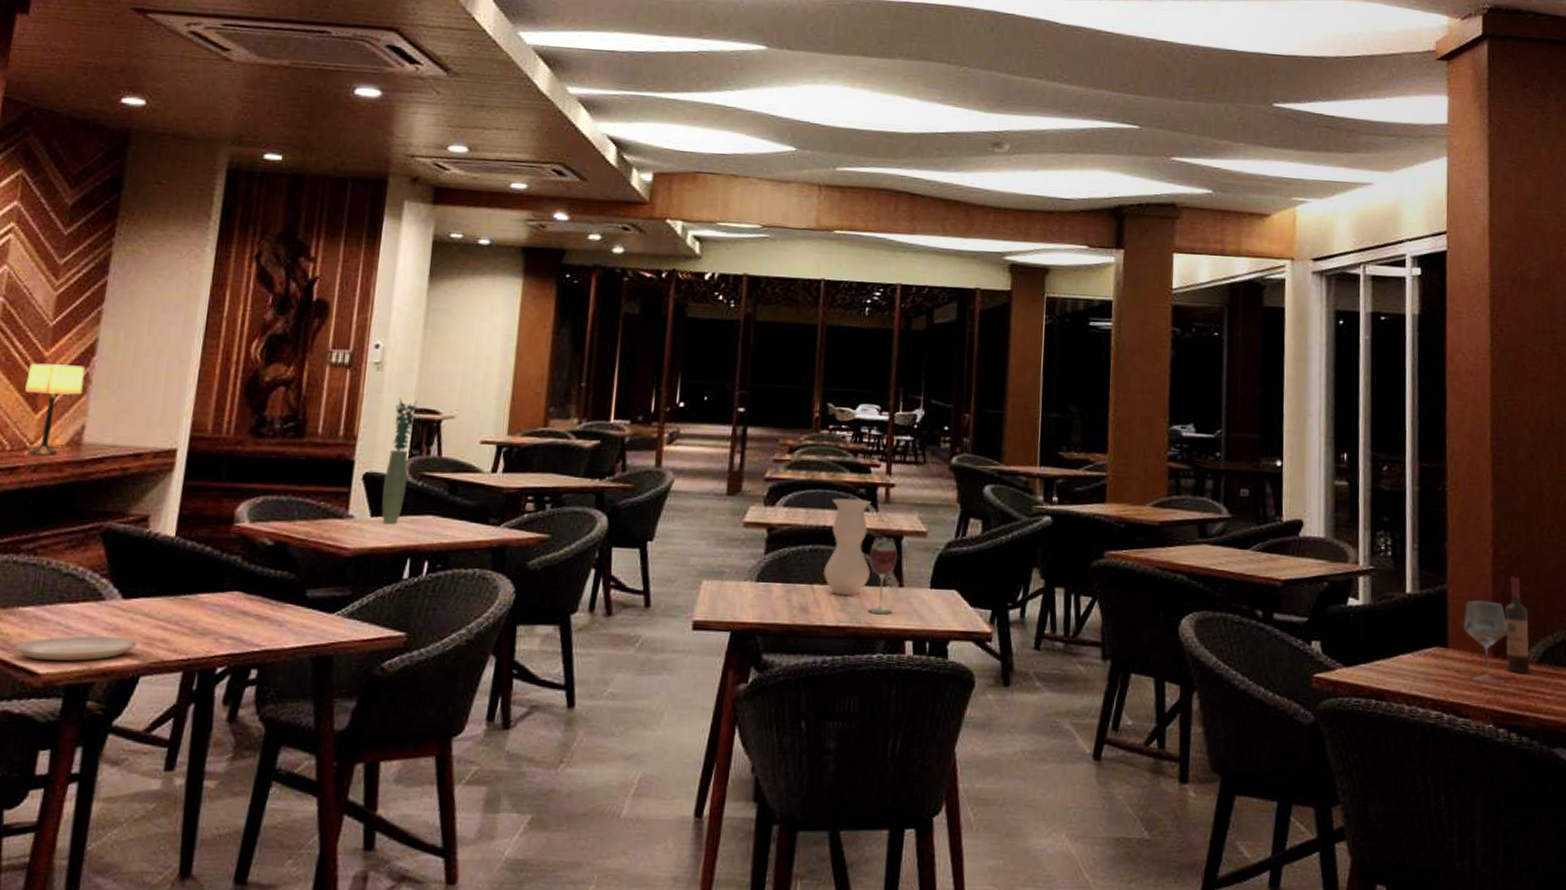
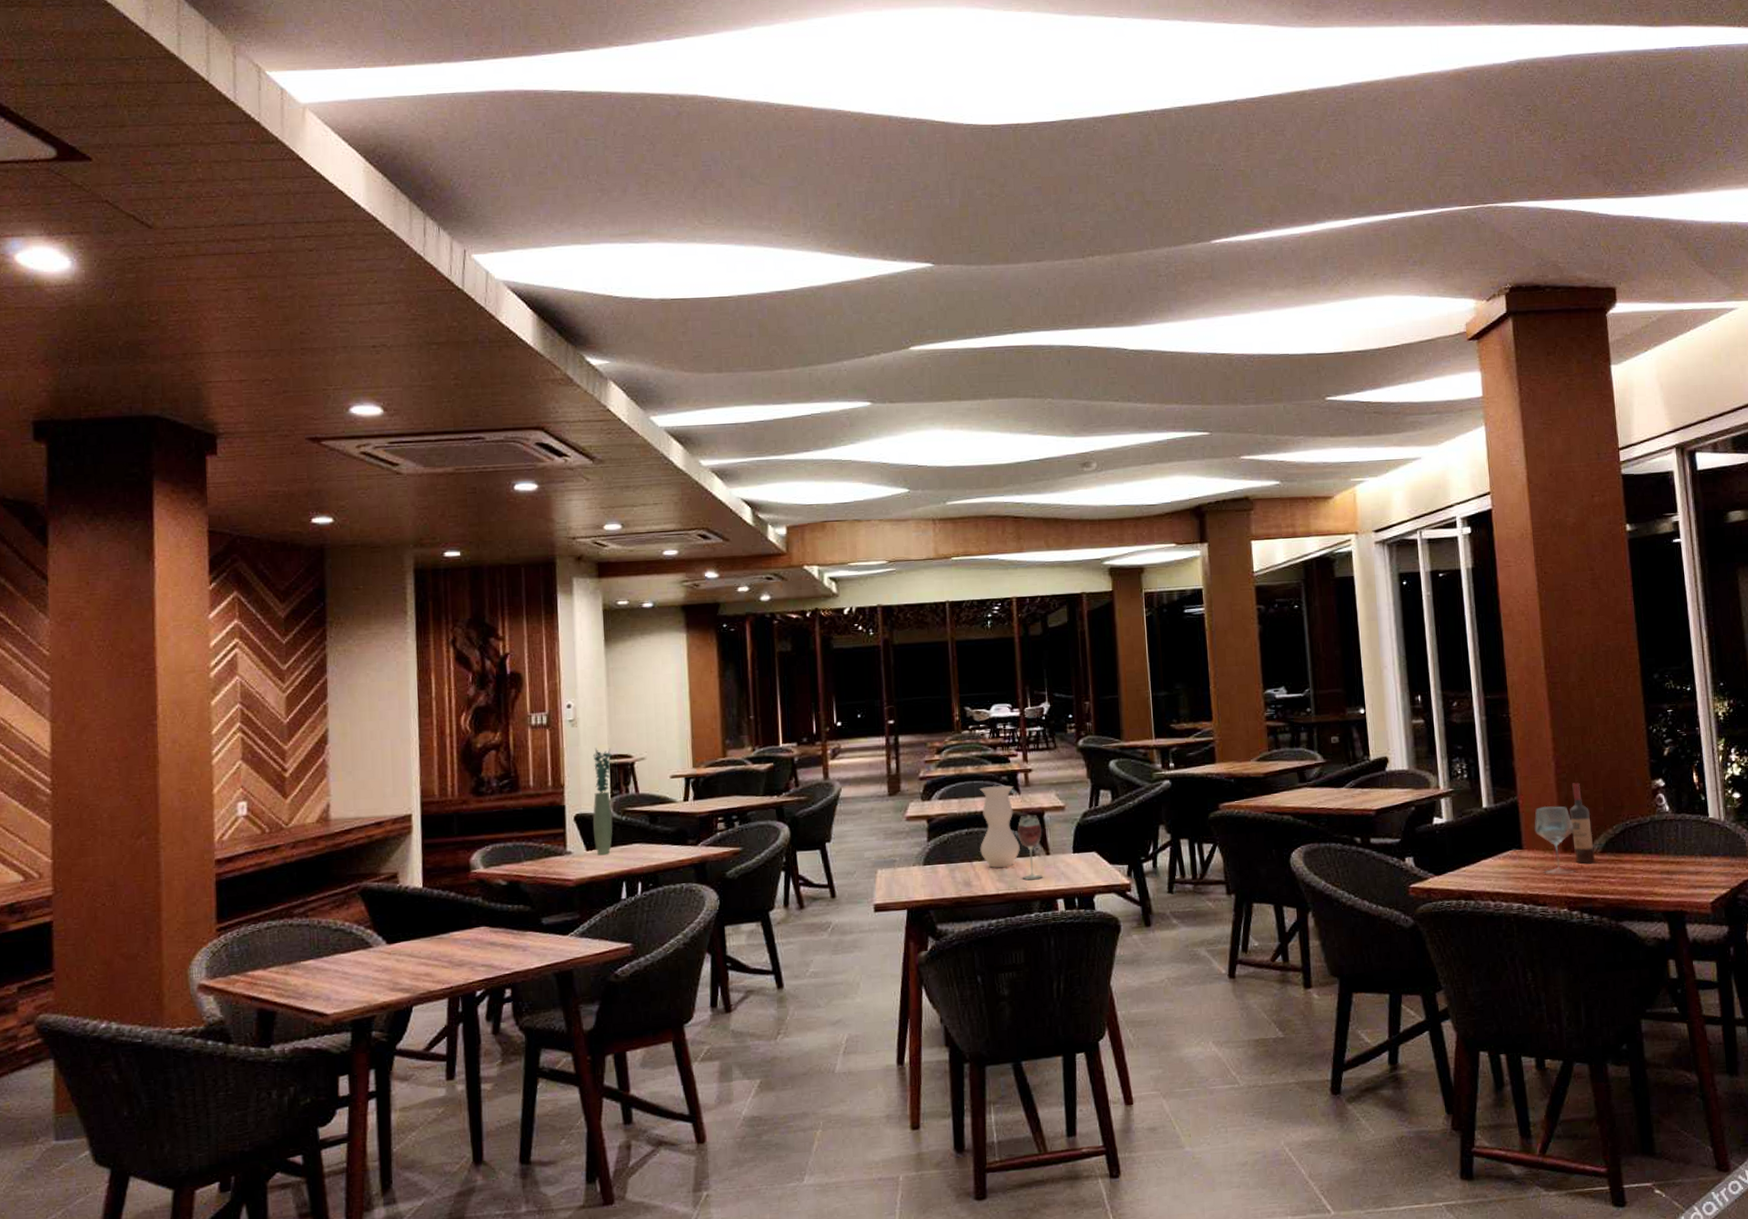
plate: present [15,636,138,662] -> none [304,976,406,1003]
table lamp: present [24,363,85,457] -> none [272,754,322,835]

